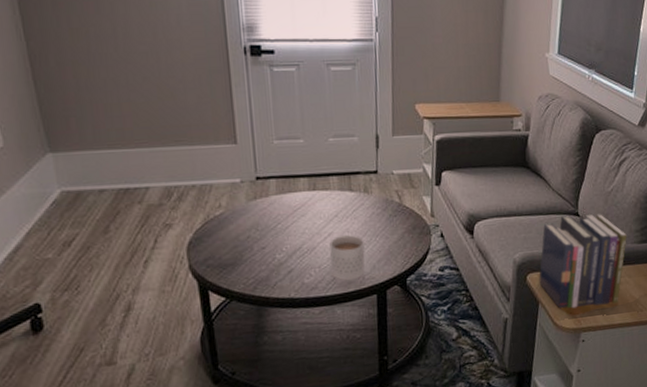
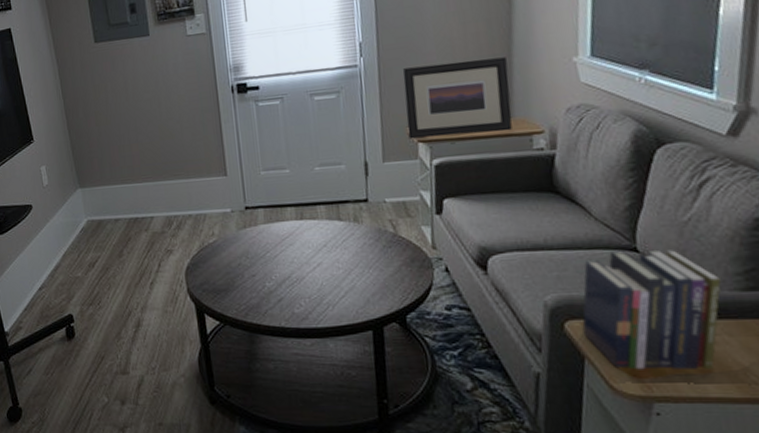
mug: present [329,235,365,281] -> none [319,266,358,314]
picture frame: none [413,46,499,116] -> present [402,57,512,139]

